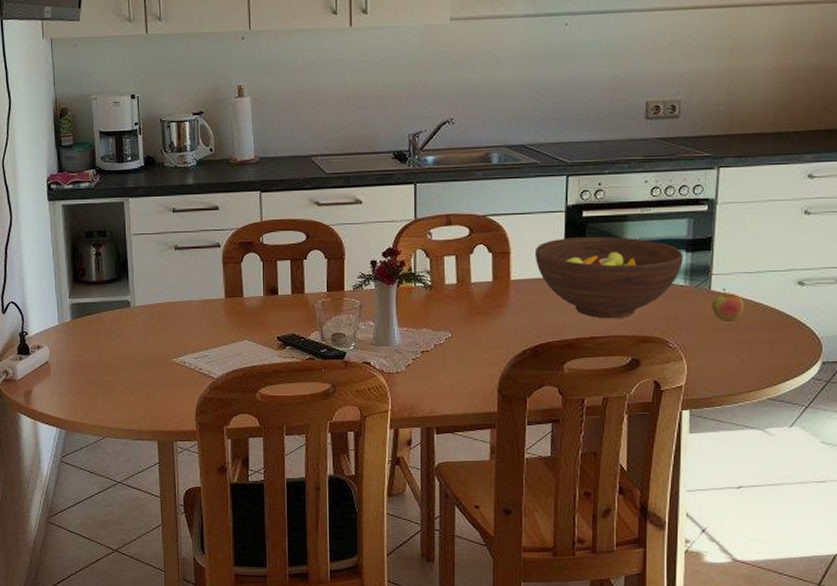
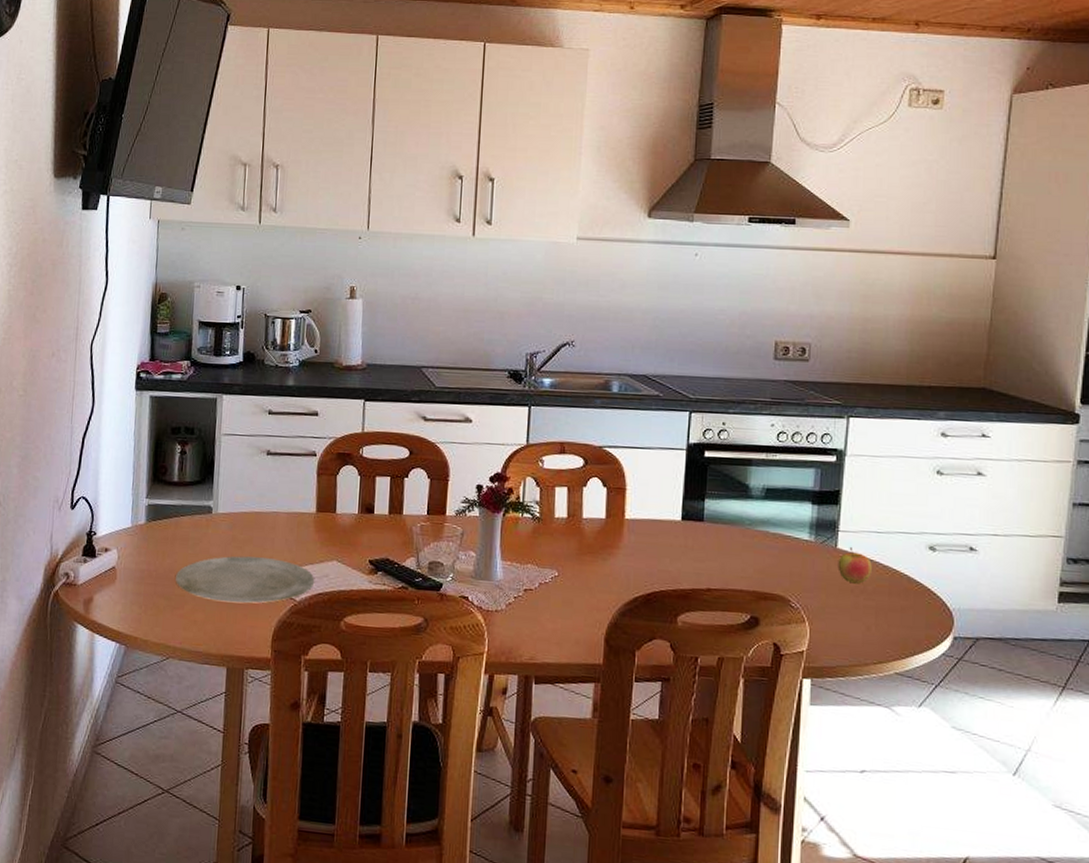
plate: none [104,343,230,385] -> present [176,556,315,604]
fruit bowl: present [534,236,683,319] -> none [651,478,809,571]

